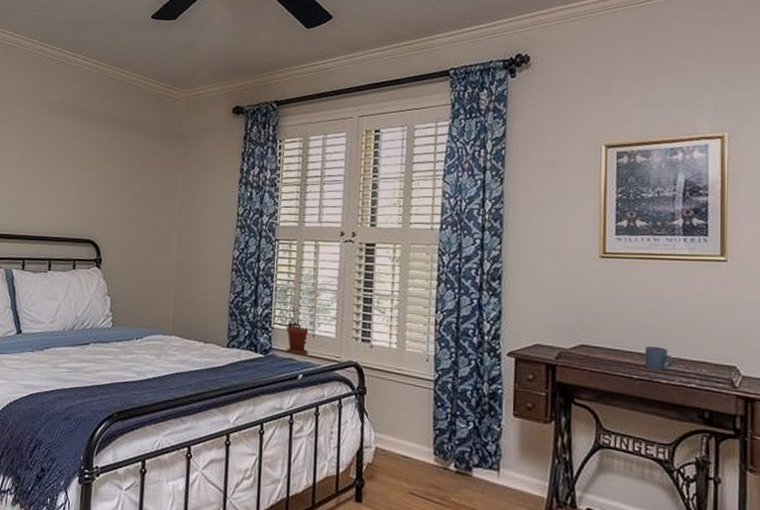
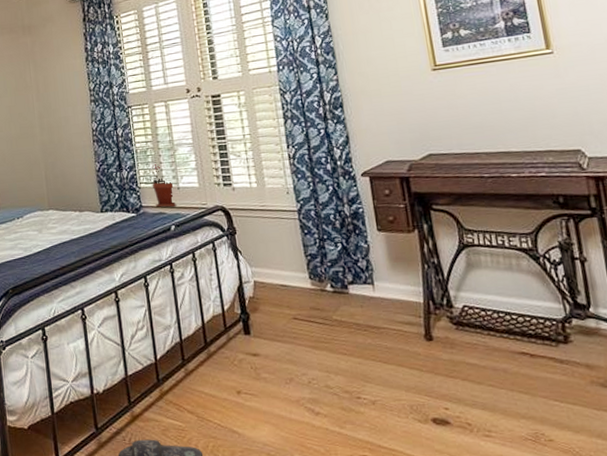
mug: present [645,346,674,371] -> none [490,143,521,167]

